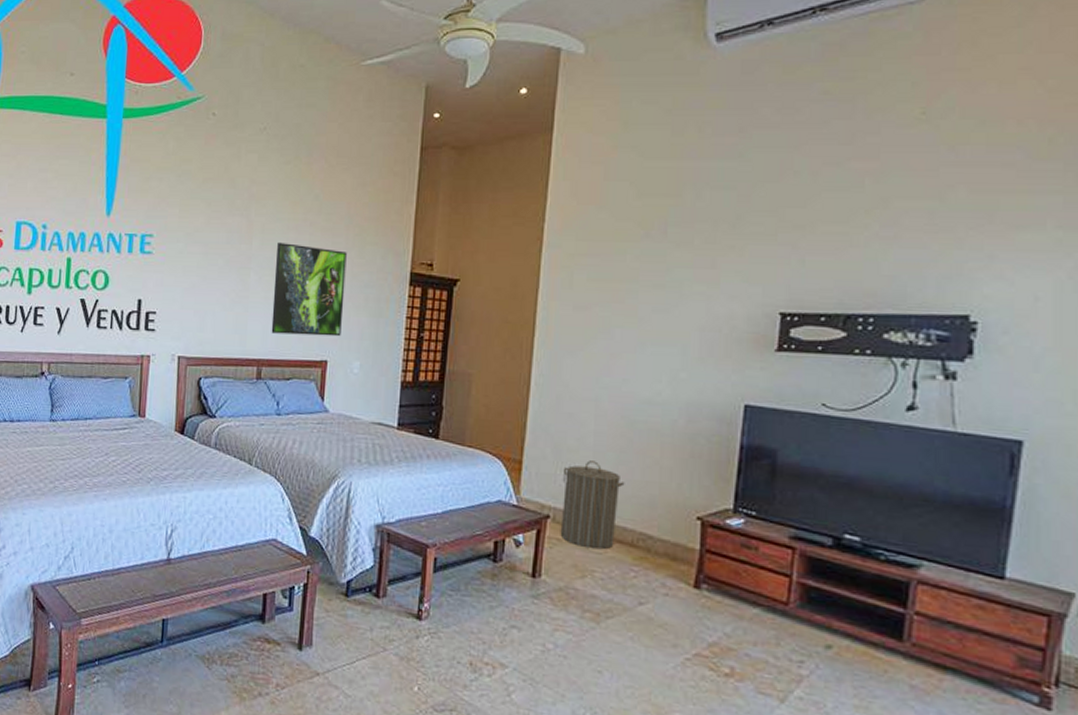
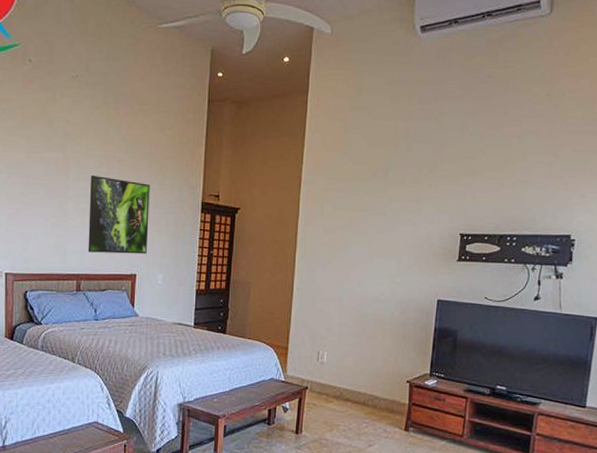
laundry hamper: present [560,460,625,550] -> none [315,345,360,409]

